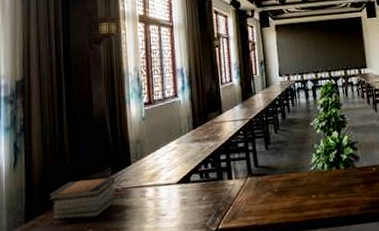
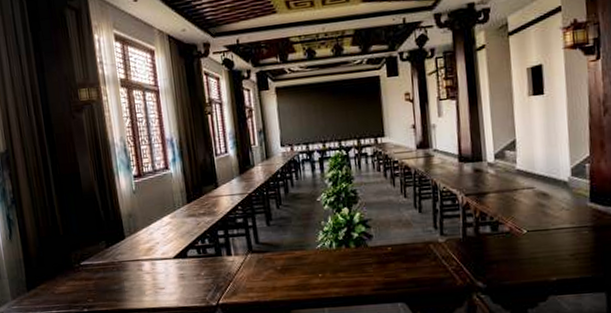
book stack: present [49,177,116,219] -> none [46,251,112,289]

